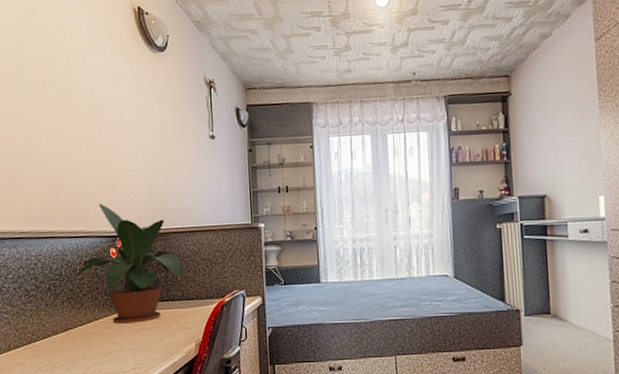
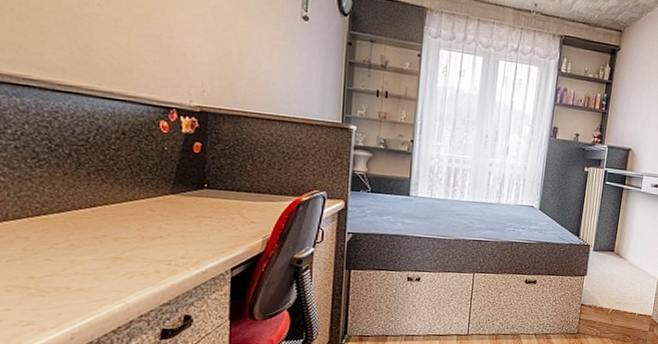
potted plant: present [68,203,186,324] -> none [98,65,258,210]

